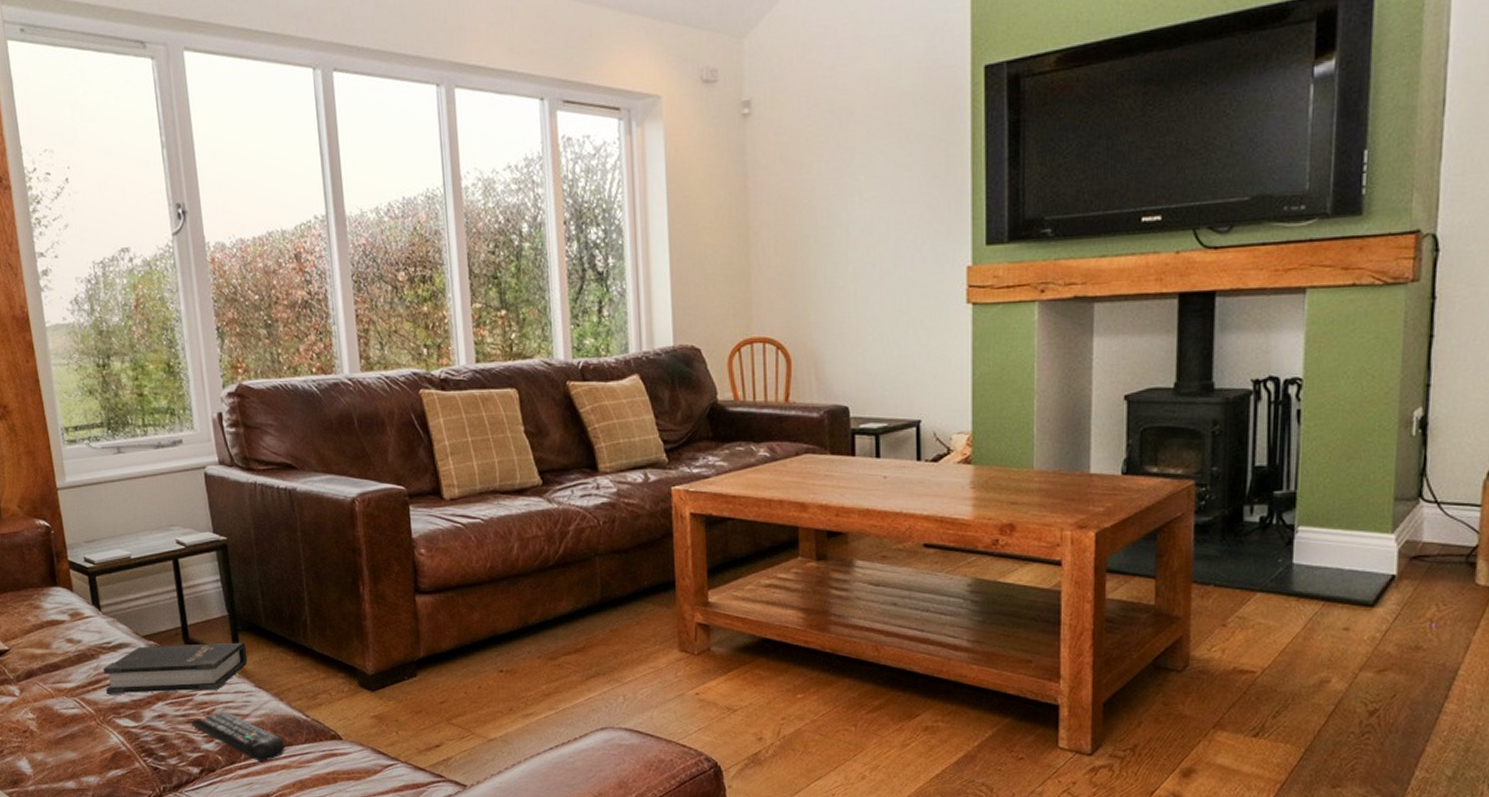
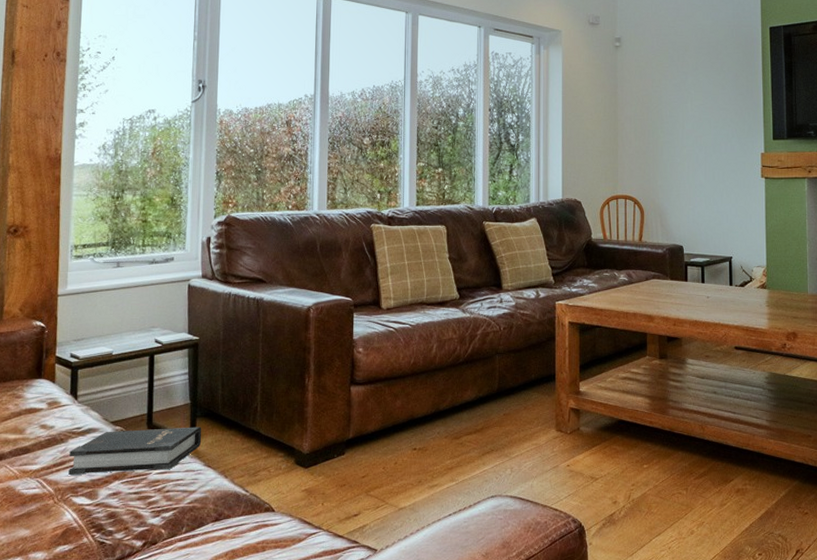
remote control: present [191,710,285,763] -> none [142,487,223,535]

